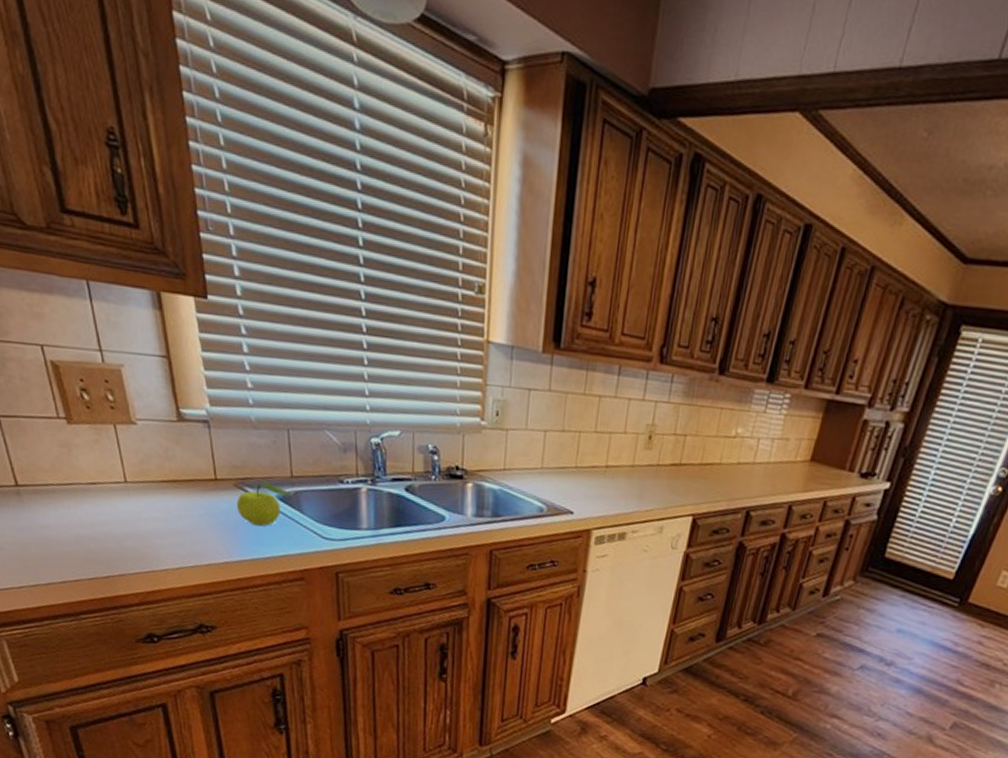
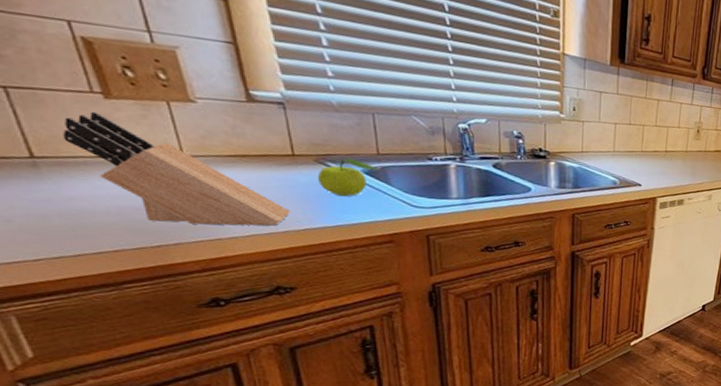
knife block: none [38,437,212,558] -> present [63,111,290,226]

